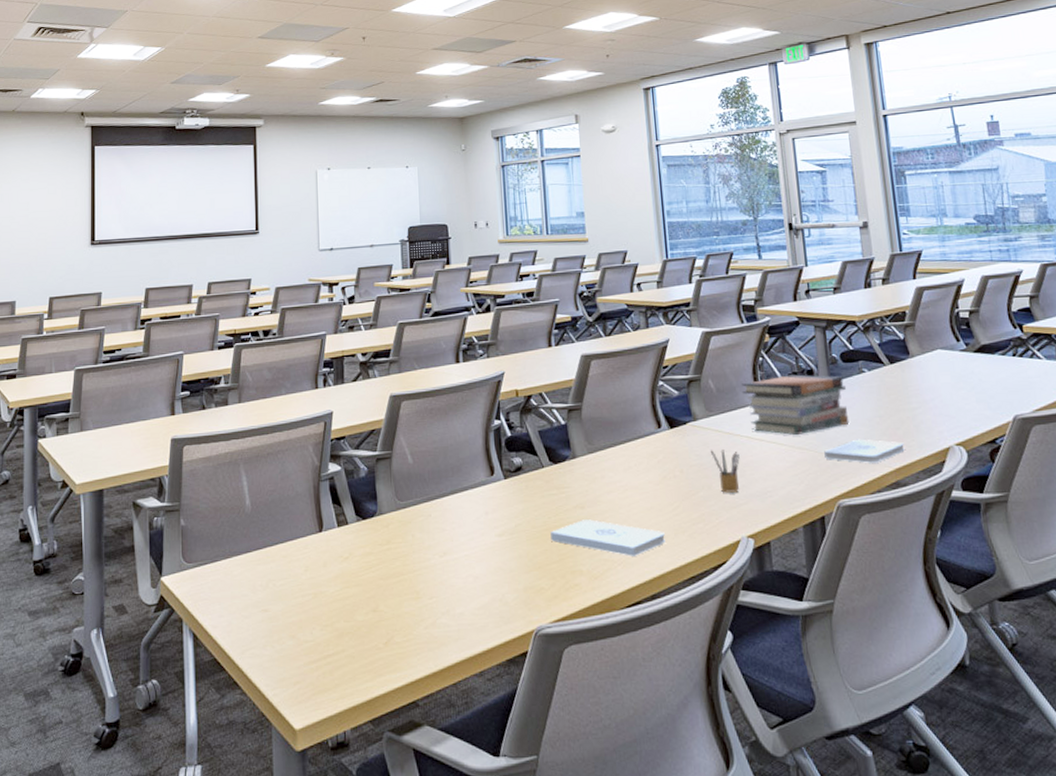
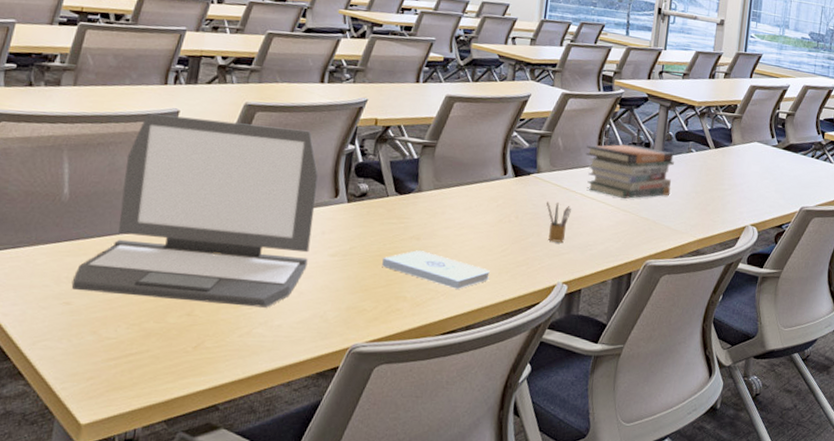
laptop: none [266,412,477,597] -> present [71,113,318,308]
notepad: present [824,439,905,463] -> none [643,209,710,232]

